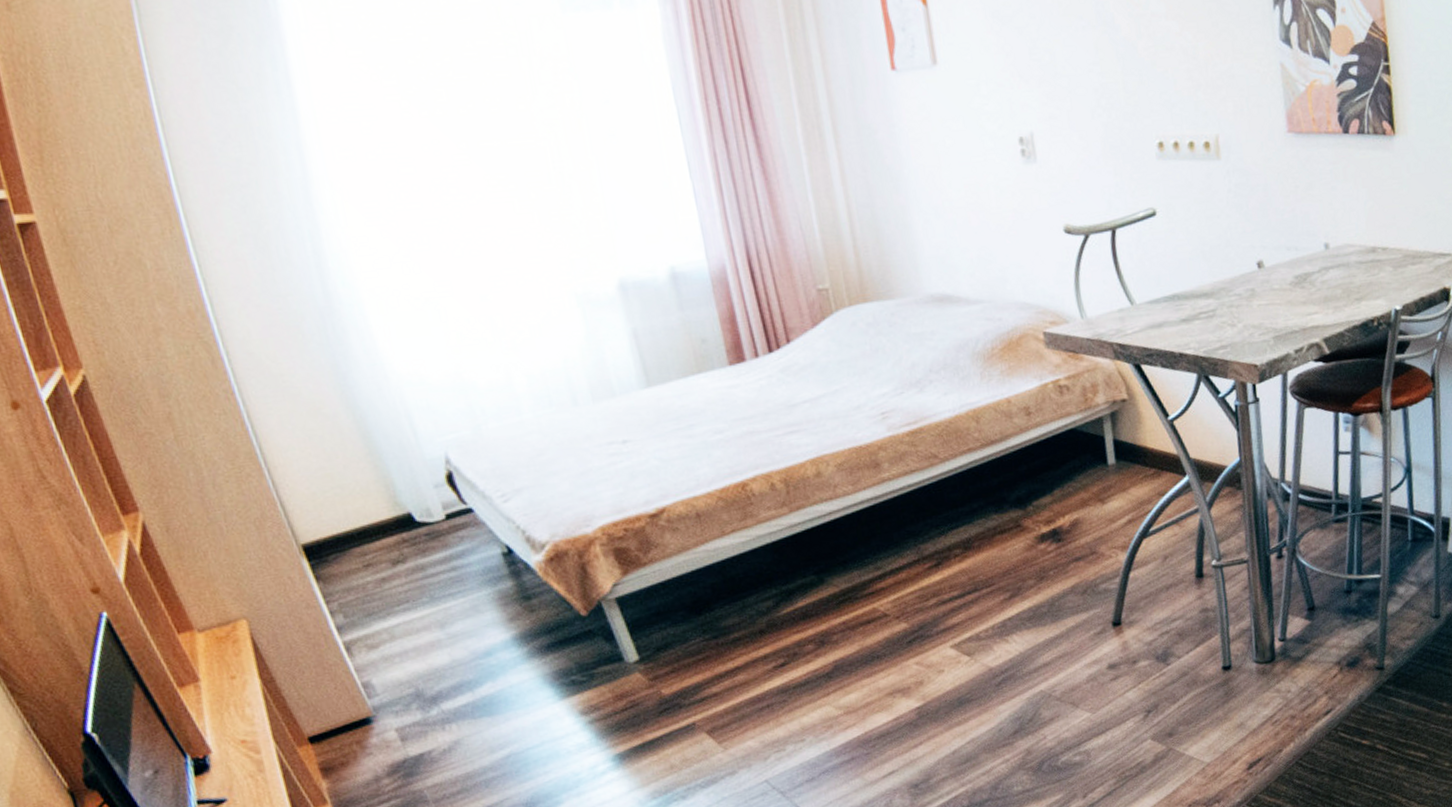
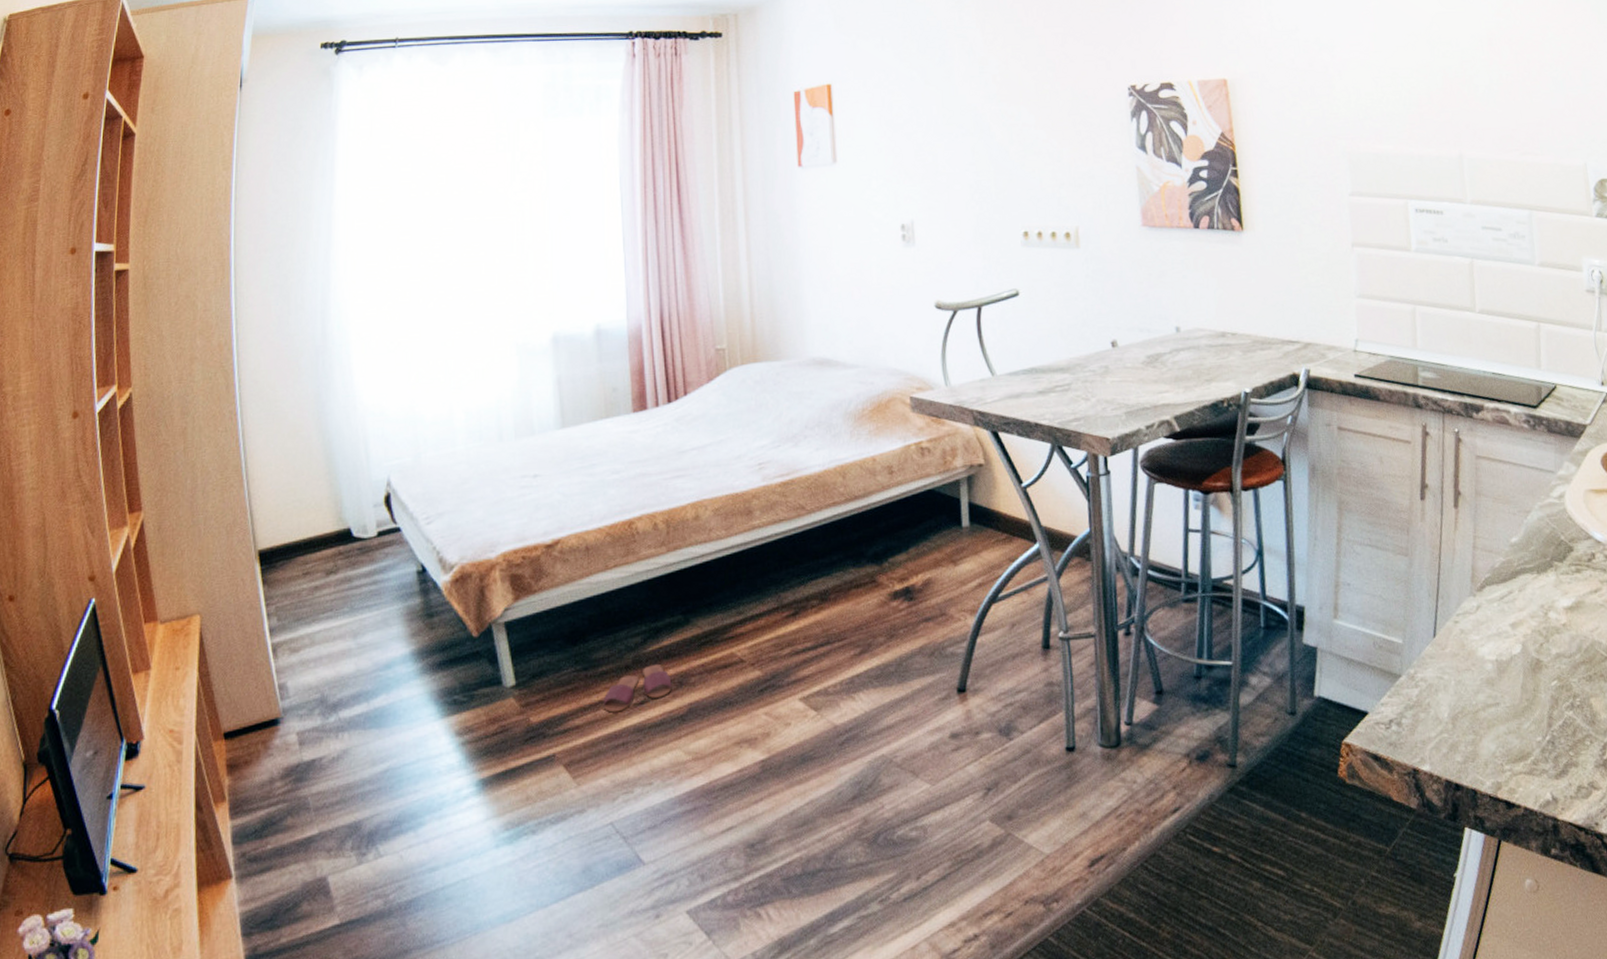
slippers: none [739,626,814,678] -> present [603,665,672,713]

